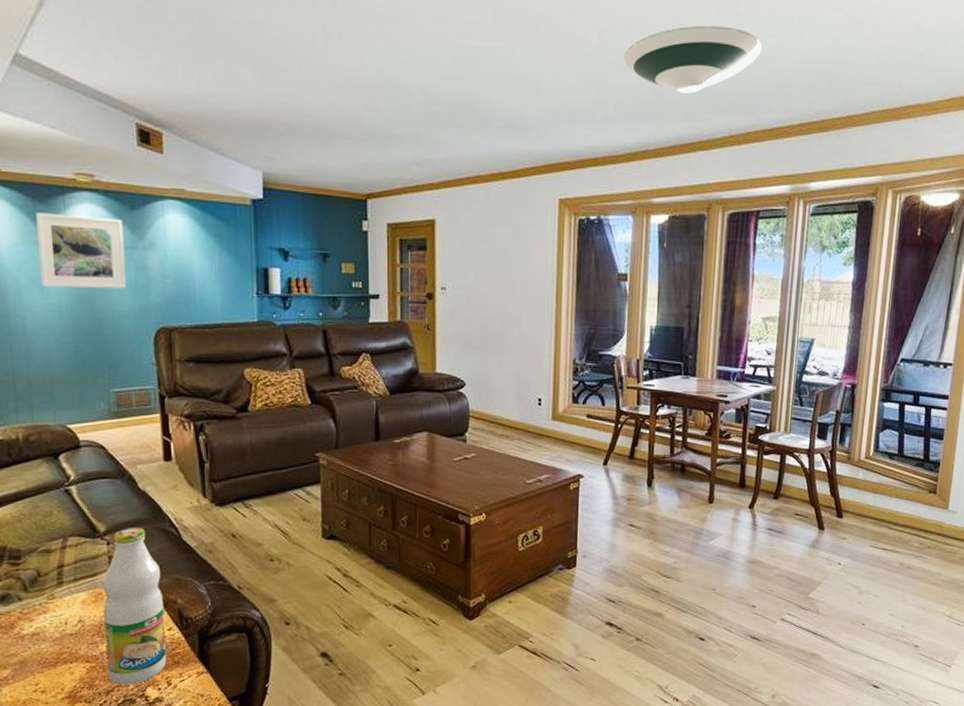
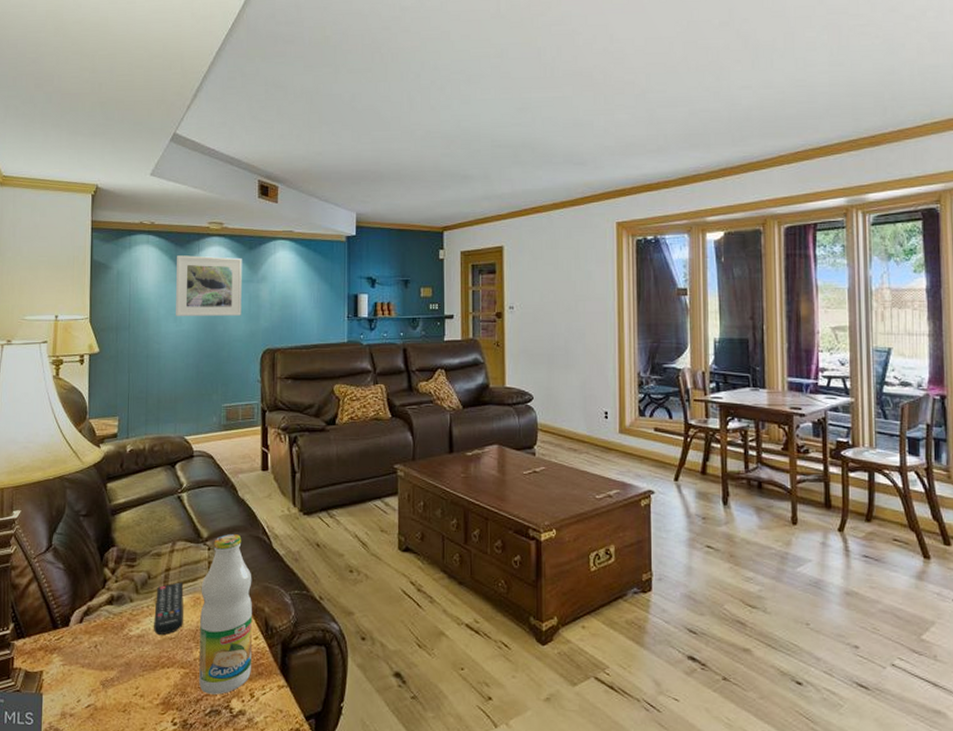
remote control: none [49,578,84,631] -> present [154,582,184,635]
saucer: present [624,25,763,94] -> none [671,61,804,122]

